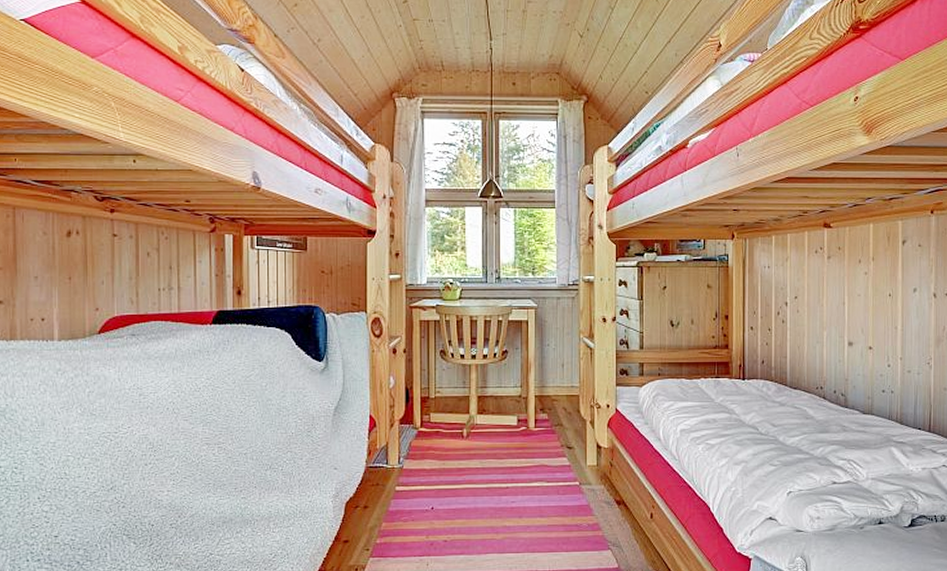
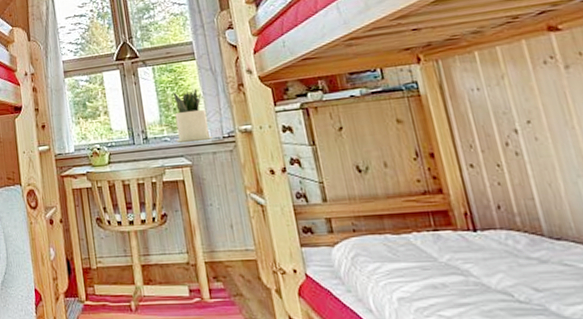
planter: none [526,235,559,287] -> present [173,88,213,144]

